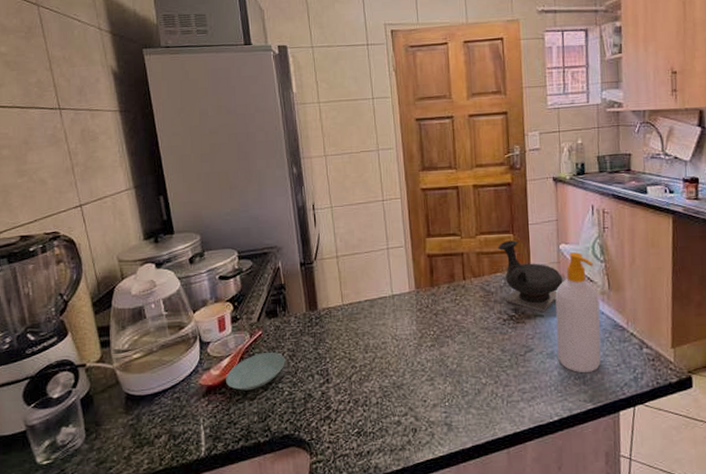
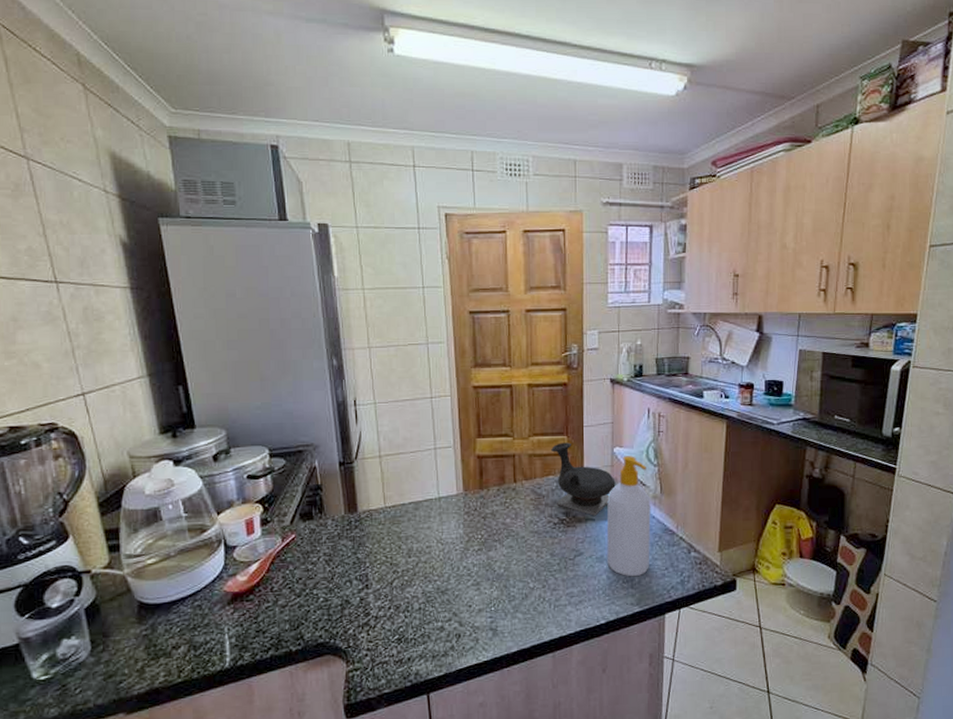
saucer: present [226,352,285,391] -> none [254,556,321,598]

